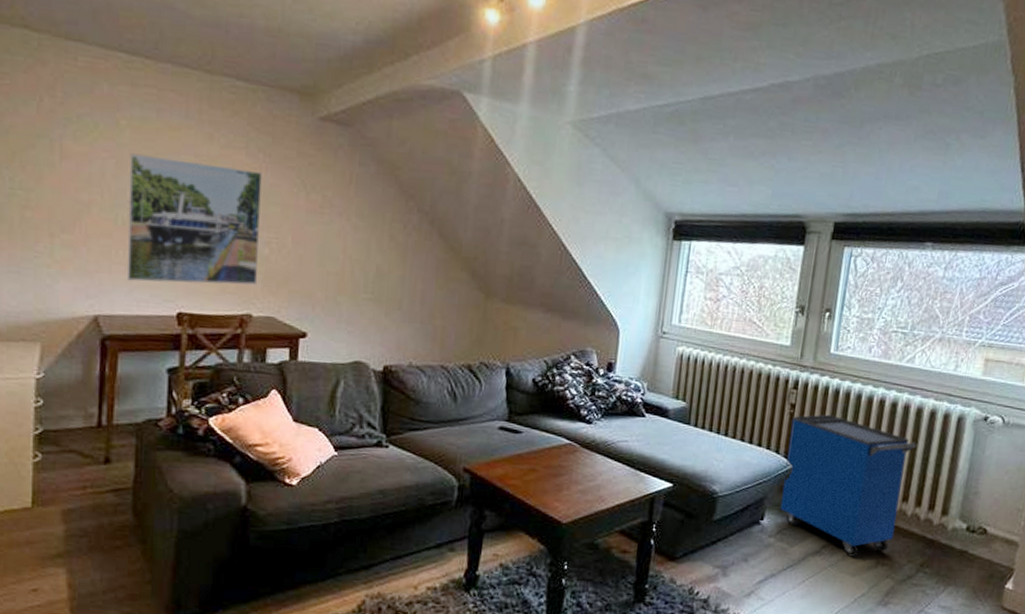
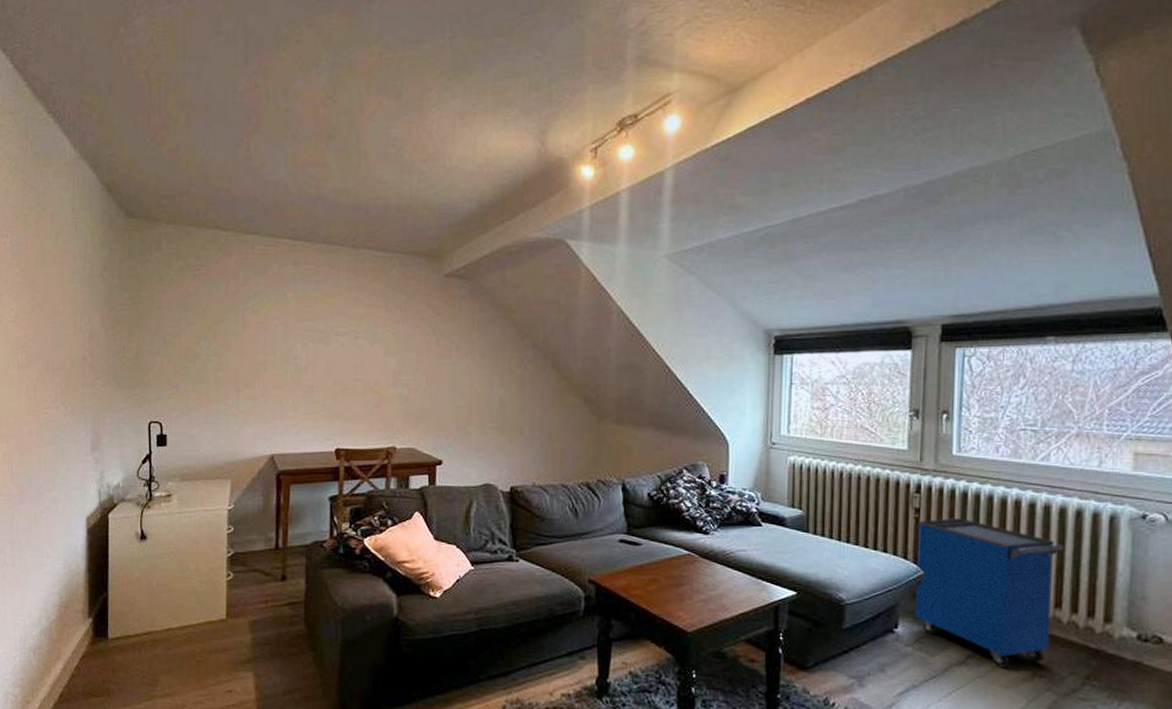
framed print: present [127,153,262,285] -> none [295,319,400,424]

